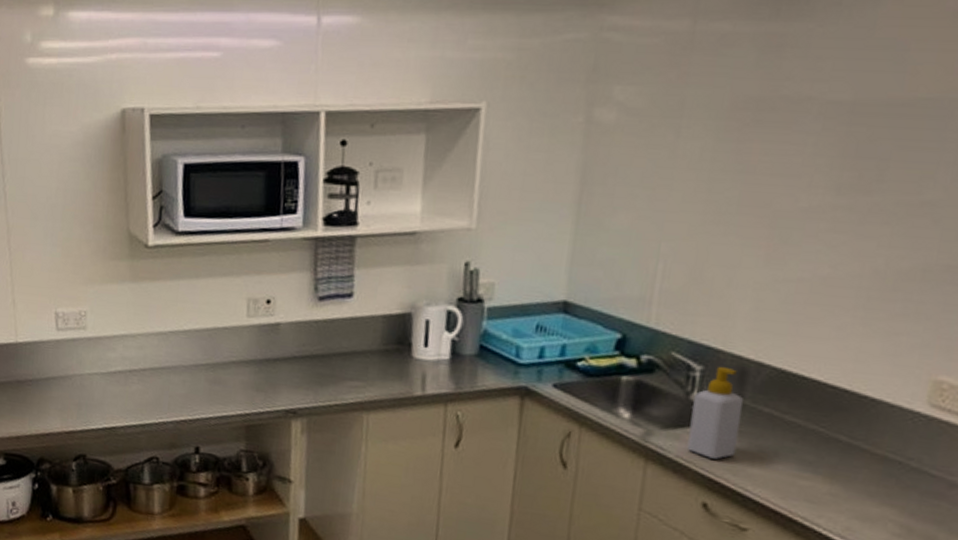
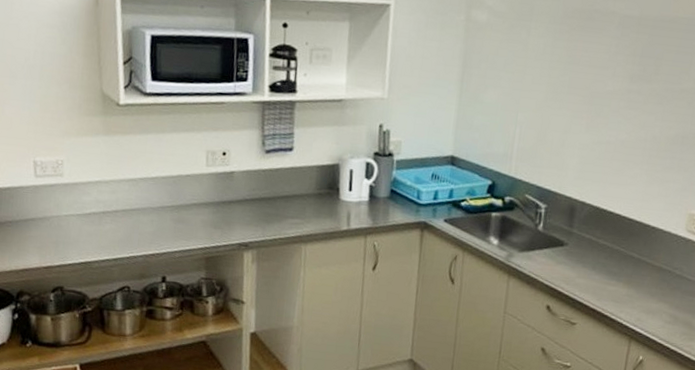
soap bottle: present [686,366,744,459] -> none [536,205,573,273]

